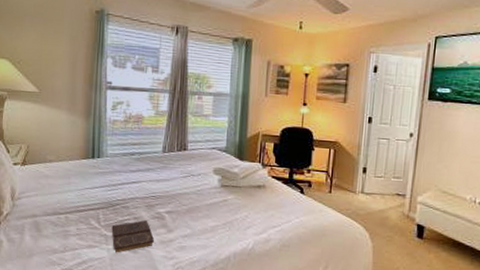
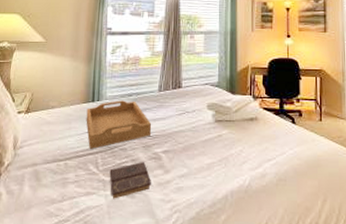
serving tray: none [86,159,154,205] -> present [86,100,151,149]

